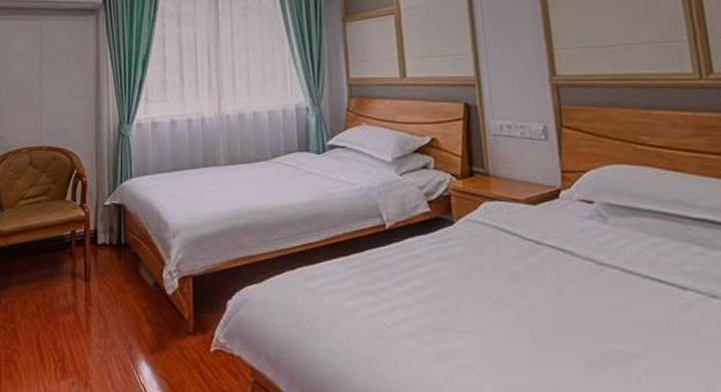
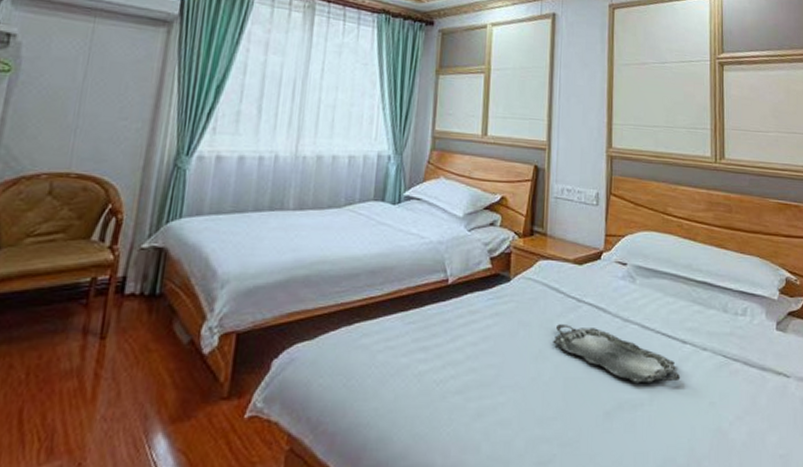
serving tray: none [512,268,685,334] -> present [553,324,681,383]

